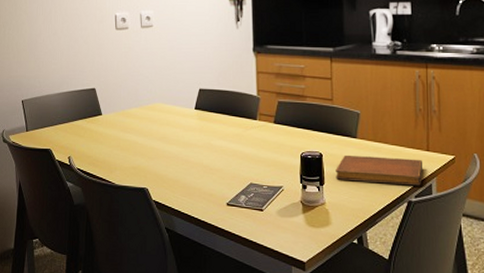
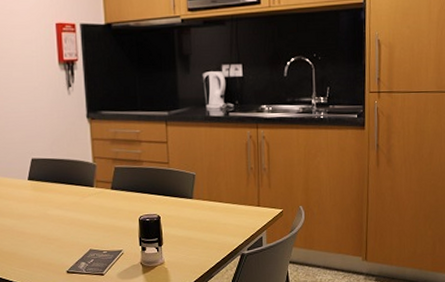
notebook: present [336,154,422,186] -> none [173,214,254,240]

